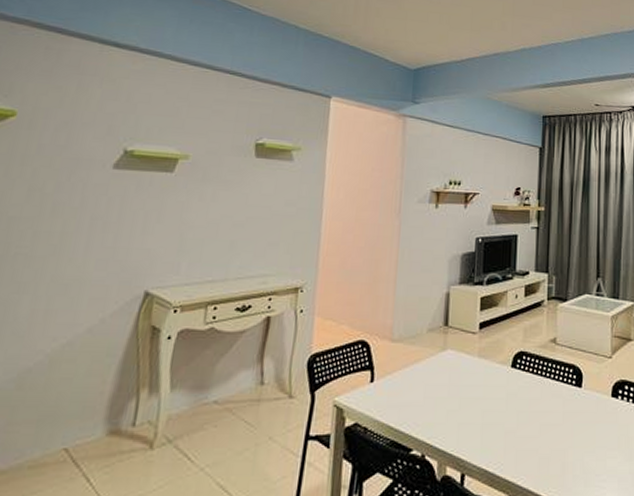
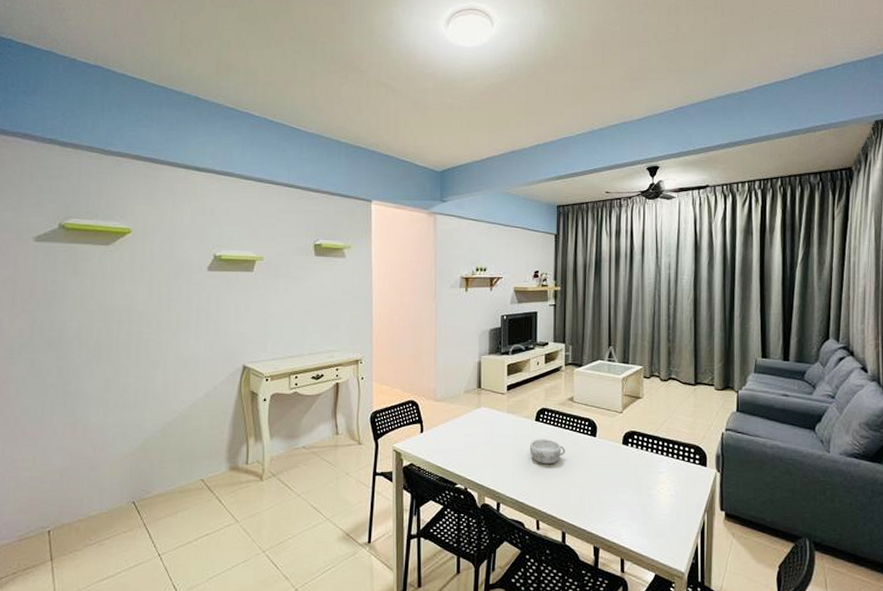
decorative bowl: none [503,390,546,422] -> present [529,439,565,464]

